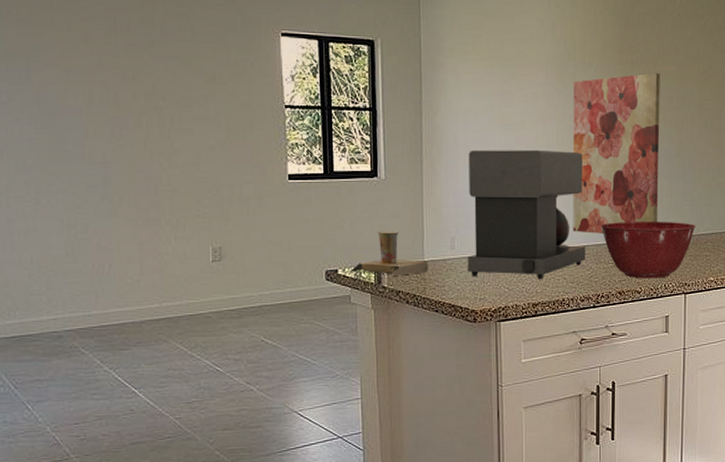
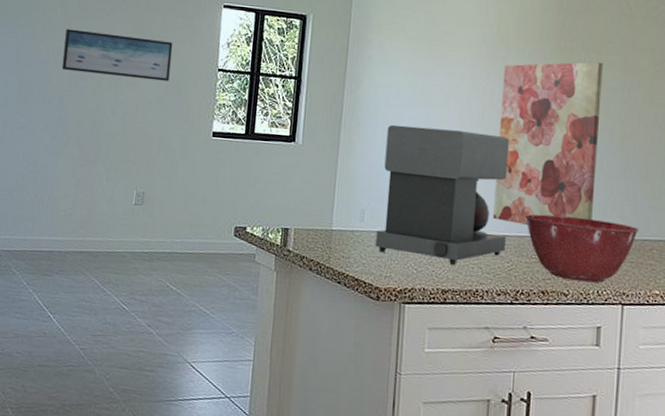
wall art: none [94,70,230,124] -> present [61,29,173,82]
cup: present [348,230,428,276] -> none [256,195,335,242]

